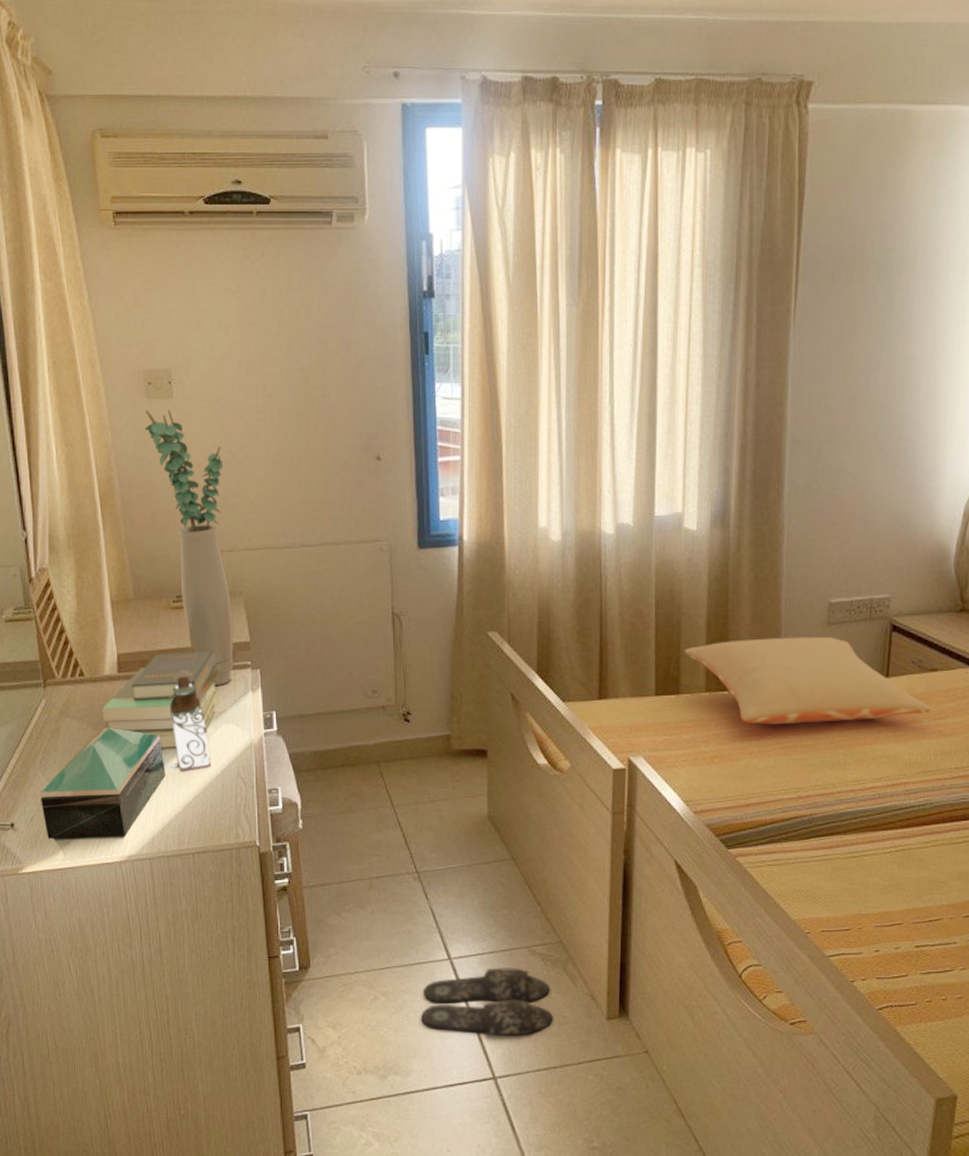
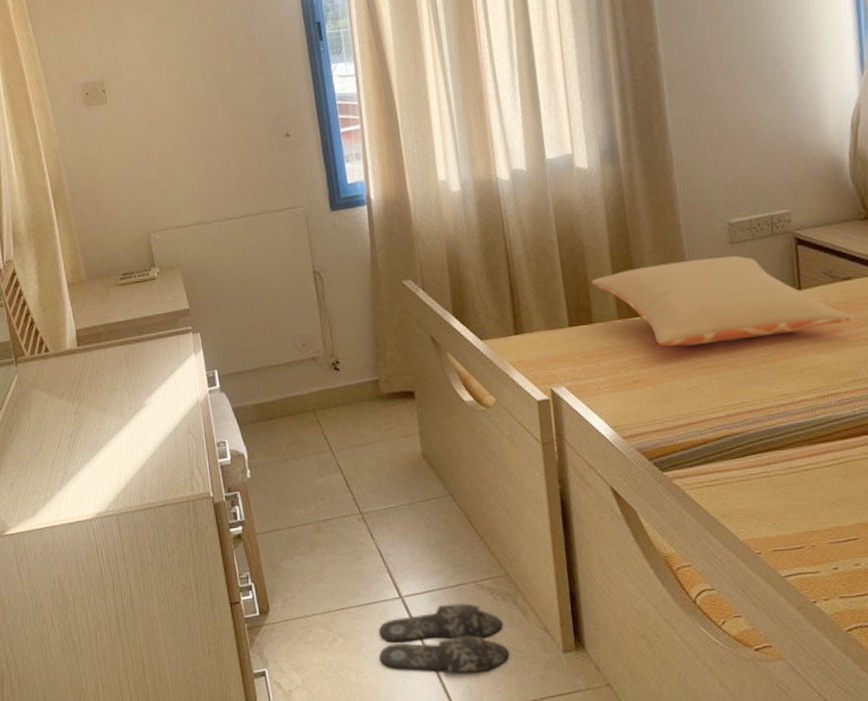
jewelry box: present [40,728,166,839] -> none [18,396,125,502]
books: present [102,651,220,748] -> none [66,320,167,411]
vase: present [144,410,234,687] -> none [85,114,177,352]
perfume bottle: present [167,669,212,773] -> none [121,338,165,433]

